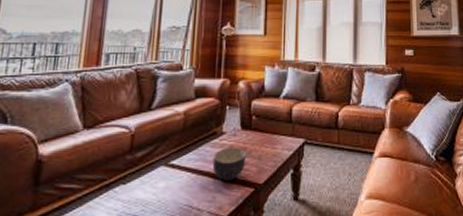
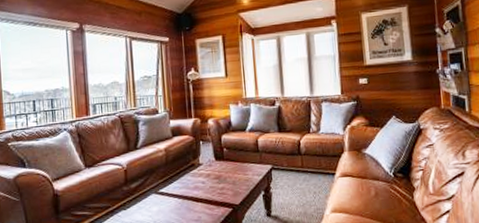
bowl: present [212,146,247,181] -> none [194,175,223,203]

